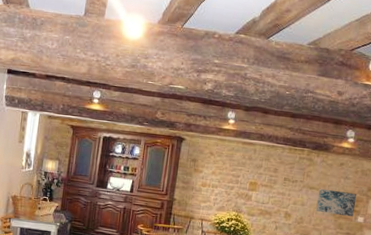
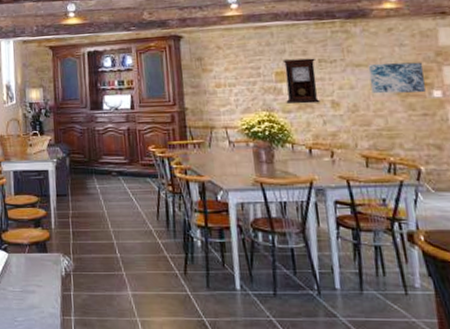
pendulum clock: none [252,173,282,212] -> present [282,58,321,104]

